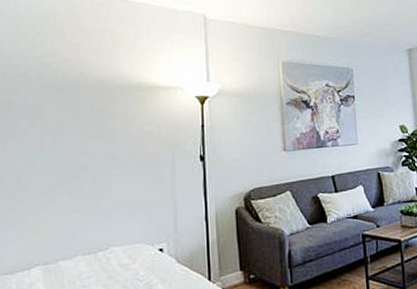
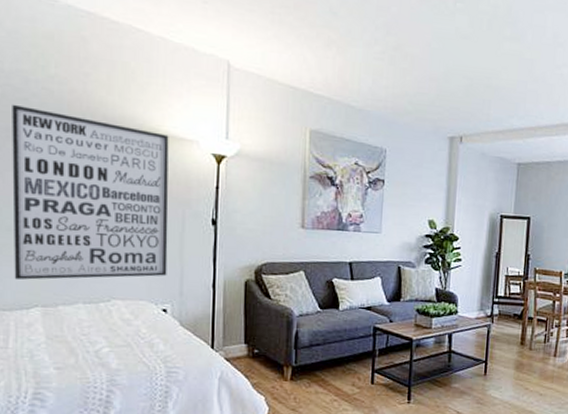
wall art: none [12,80,161,242] -> present [12,104,169,280]

